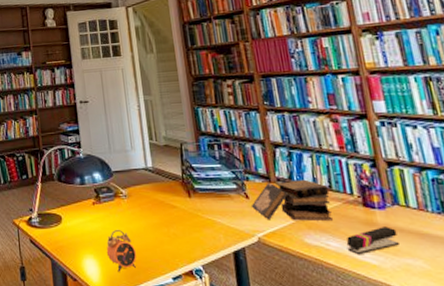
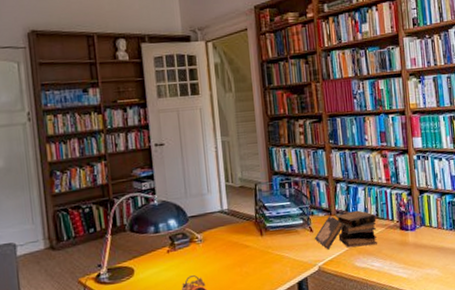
stapler: present [346,227,401,255] -> none [386,244,424,272]

